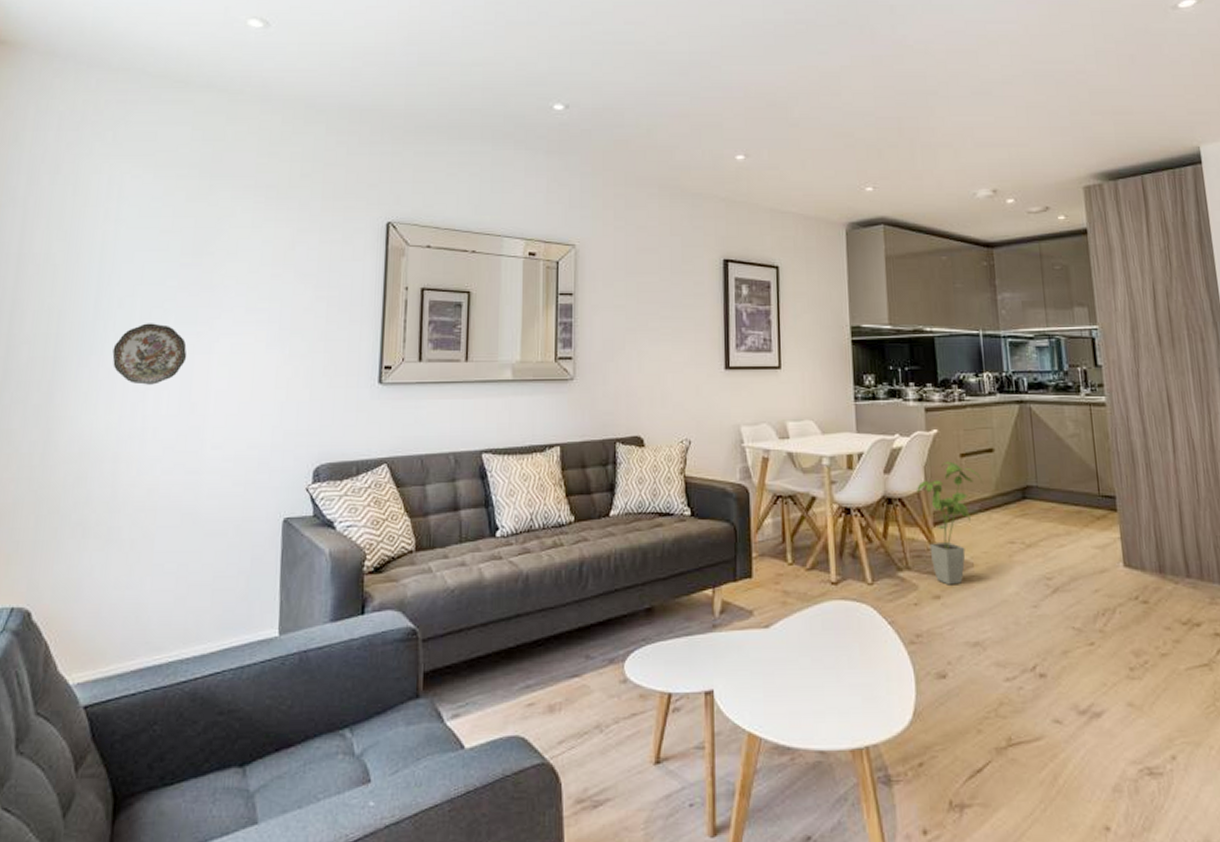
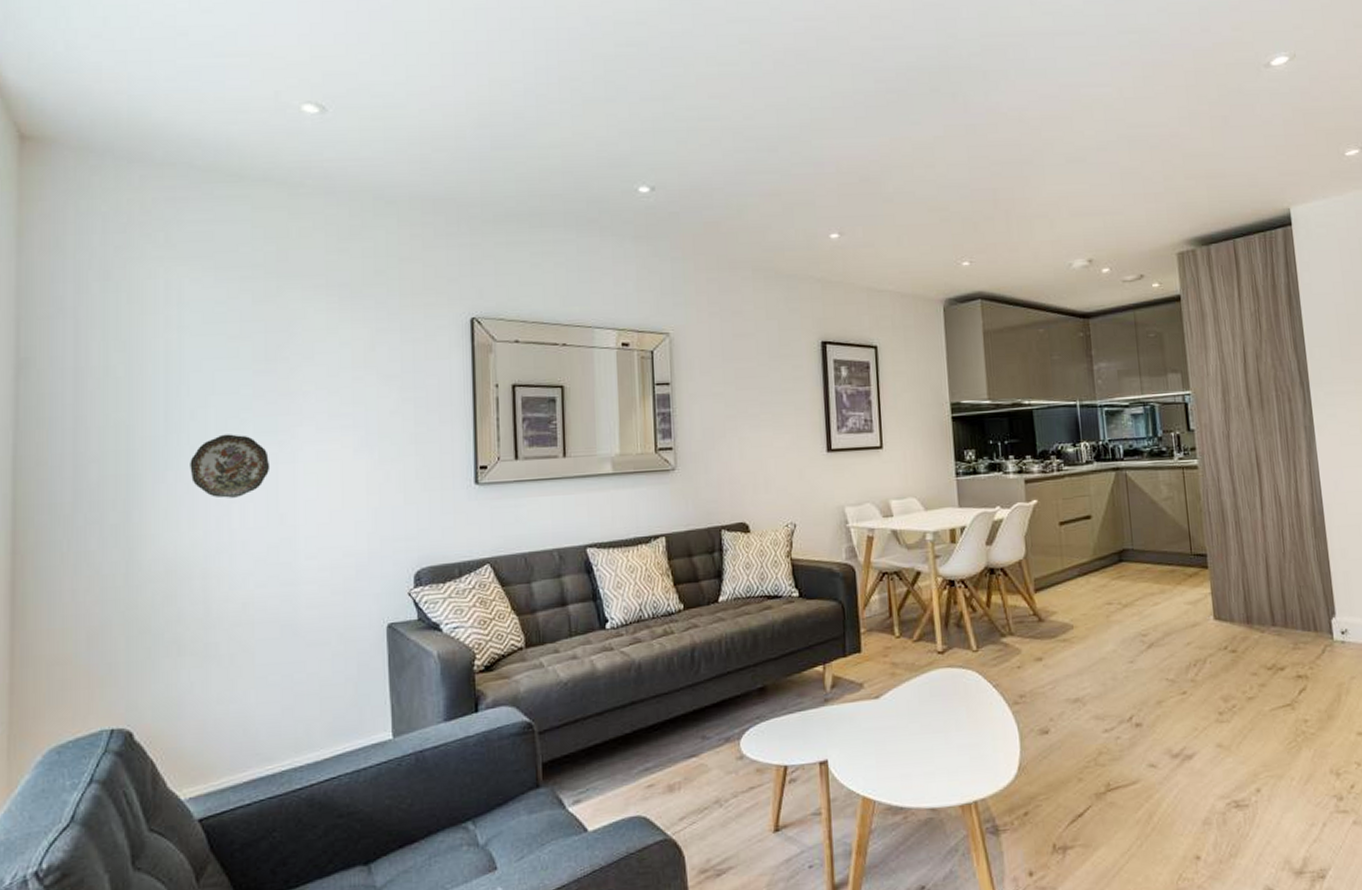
house plant: present [917,461,982,585] -> none [1018,530,1081,648]

